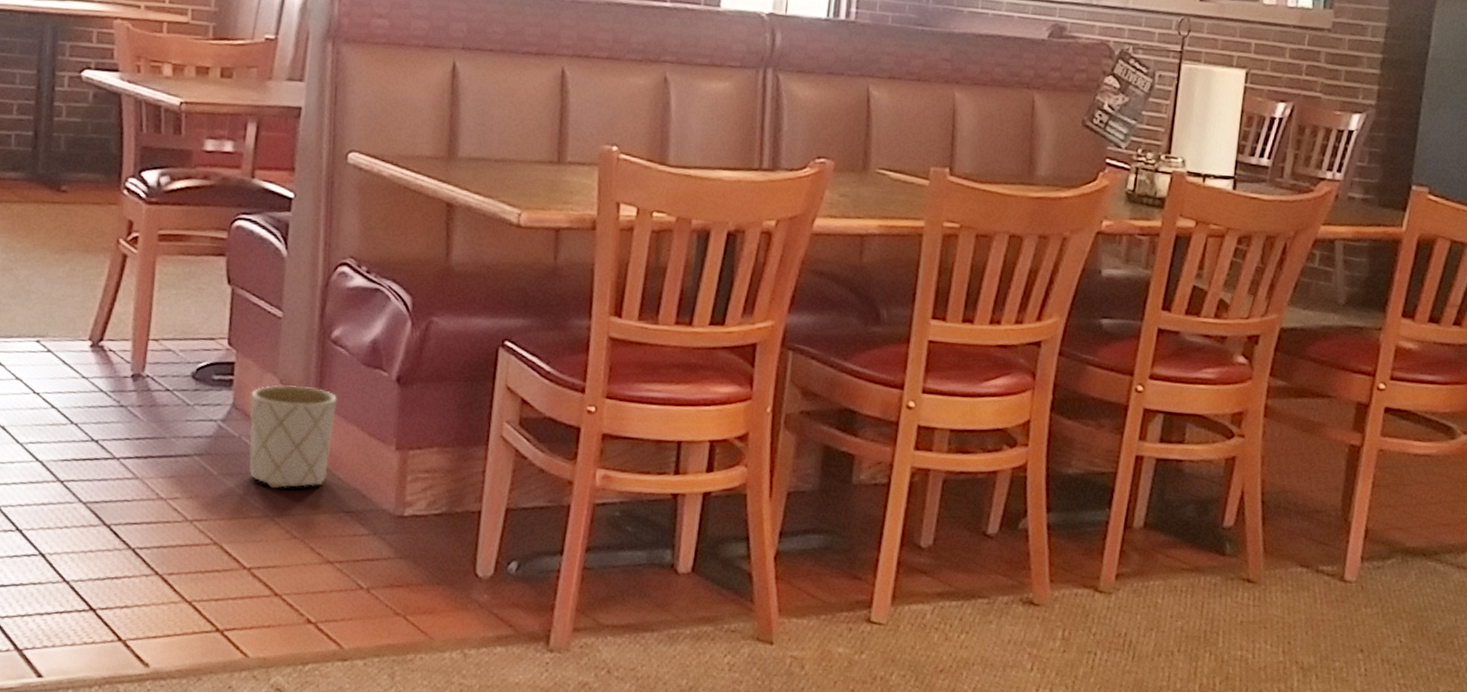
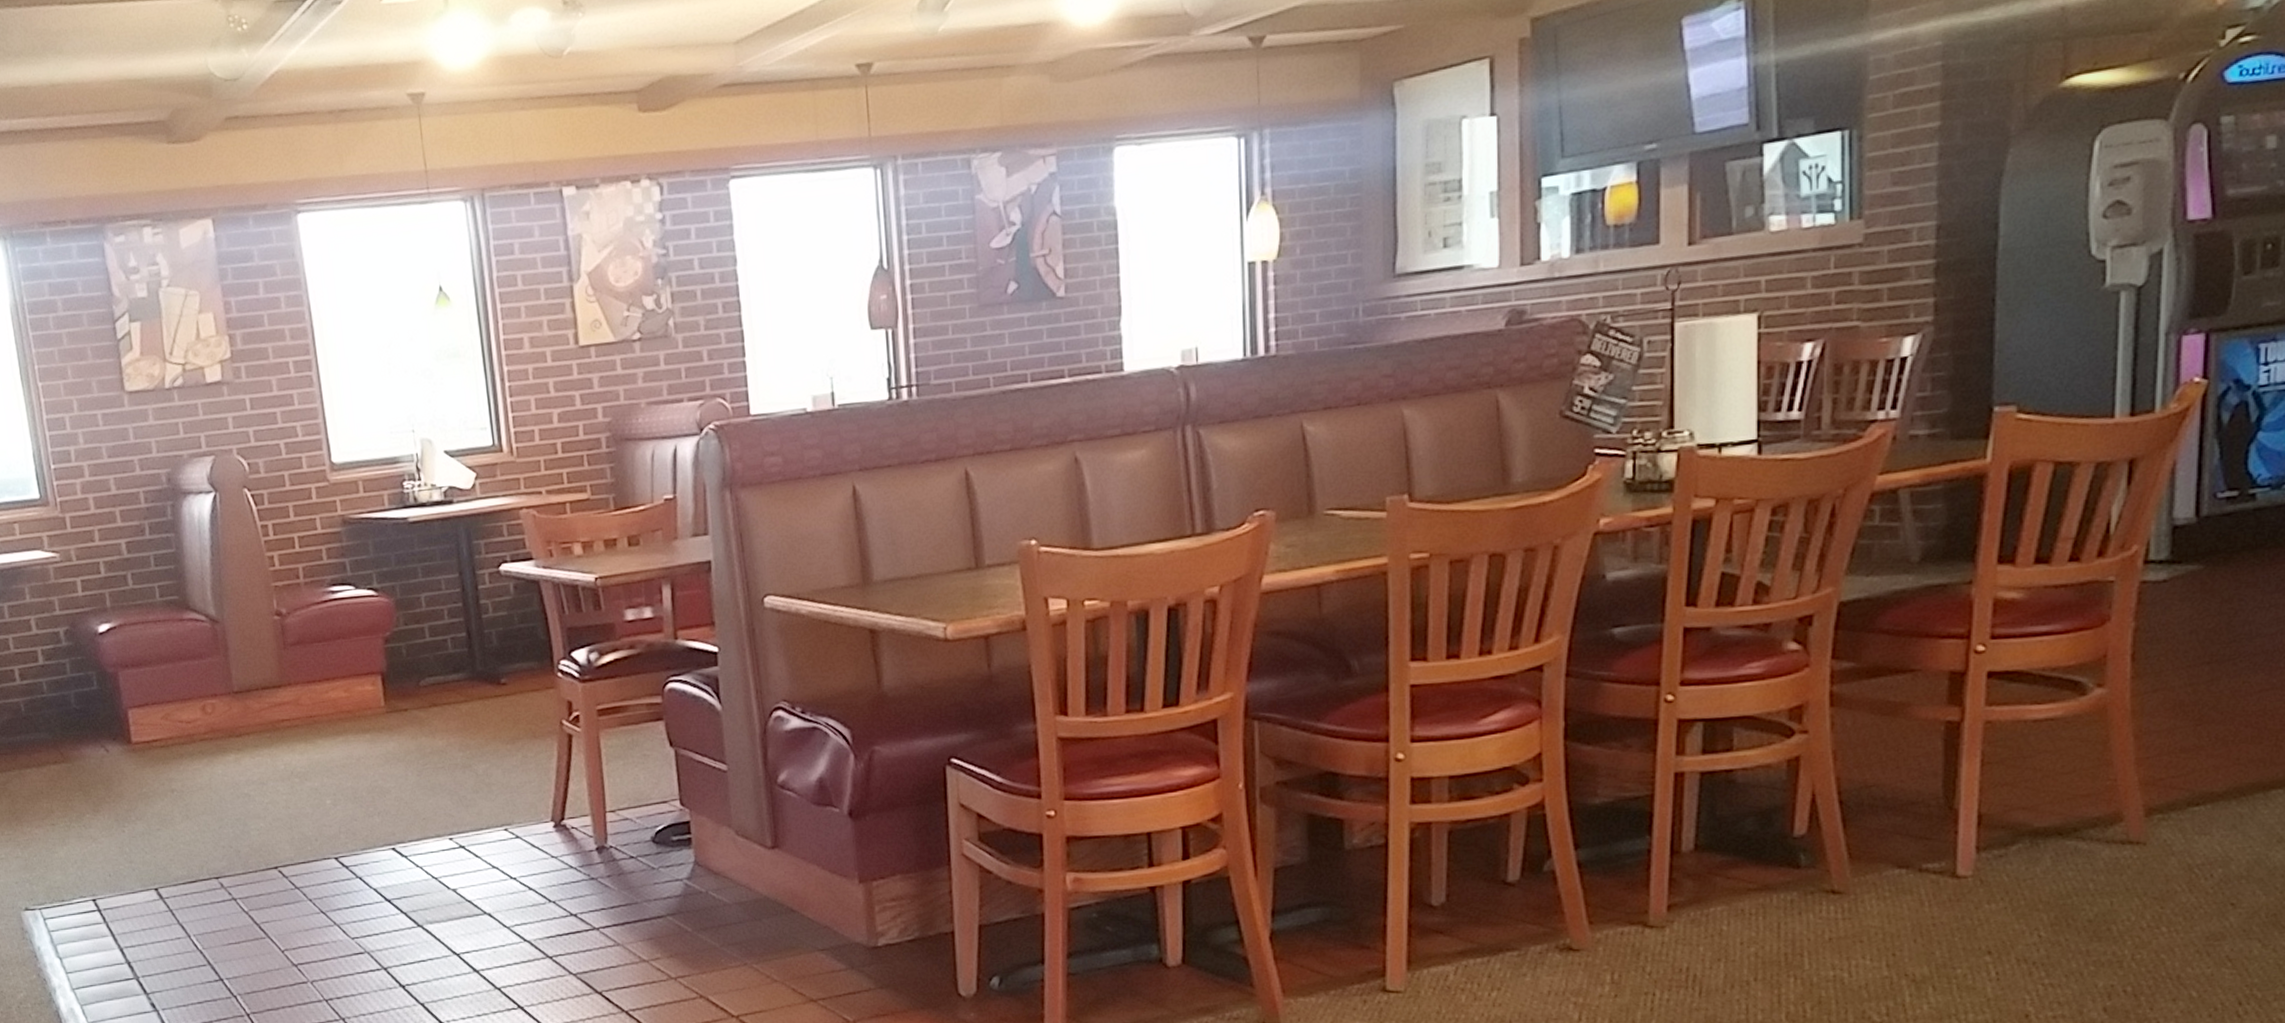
planter: present [249,385,337,489] -> none [710,833,797,937]

